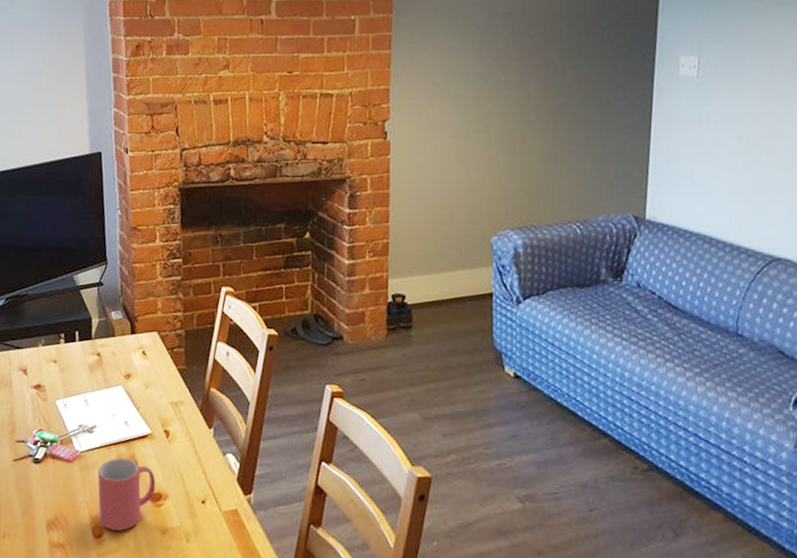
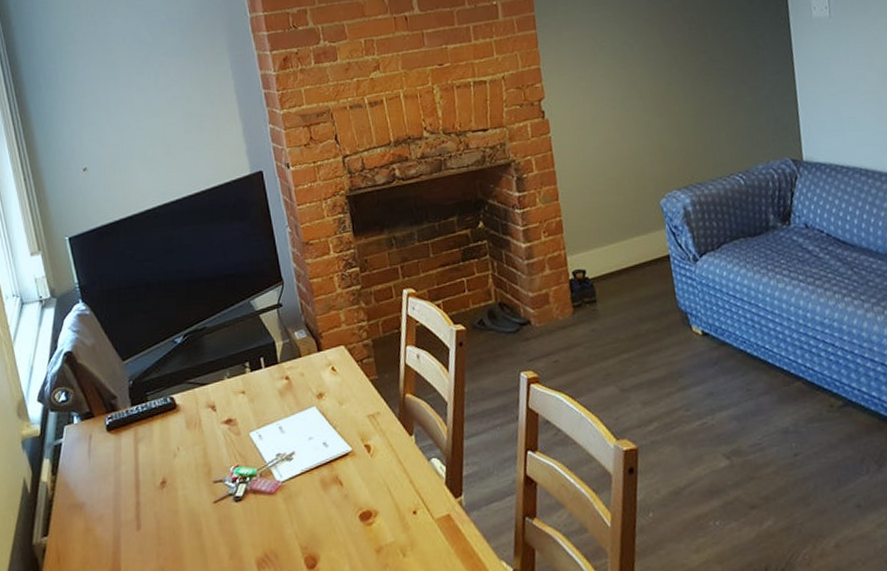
mug: present [98,458,156,531] -> none [303,480,365,558]

